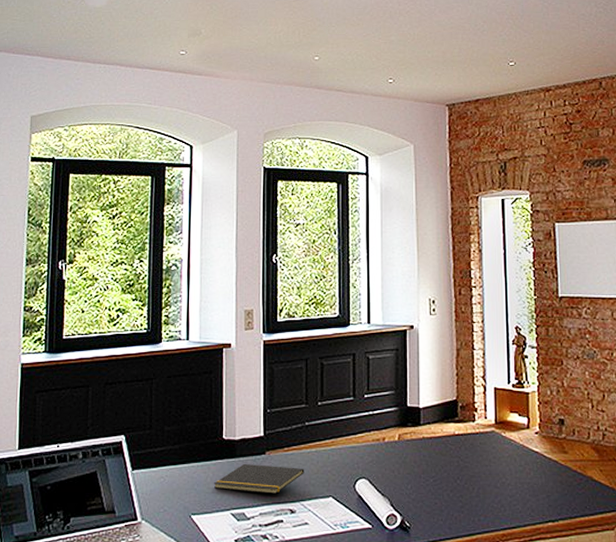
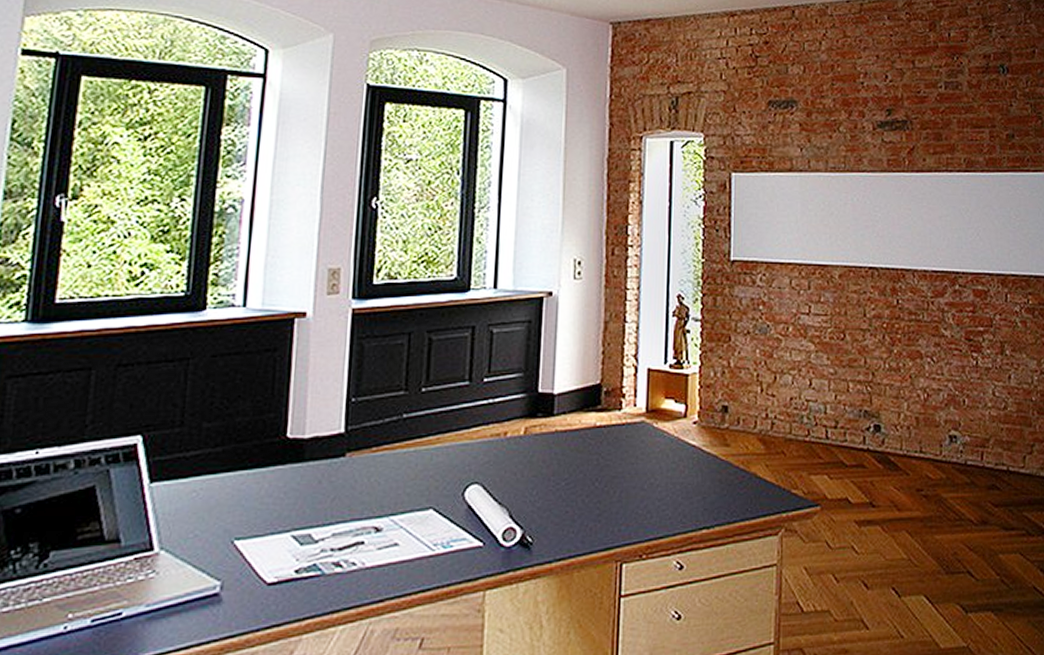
notepad: present [213,463,305,494] -> none [269,469,398,508]

